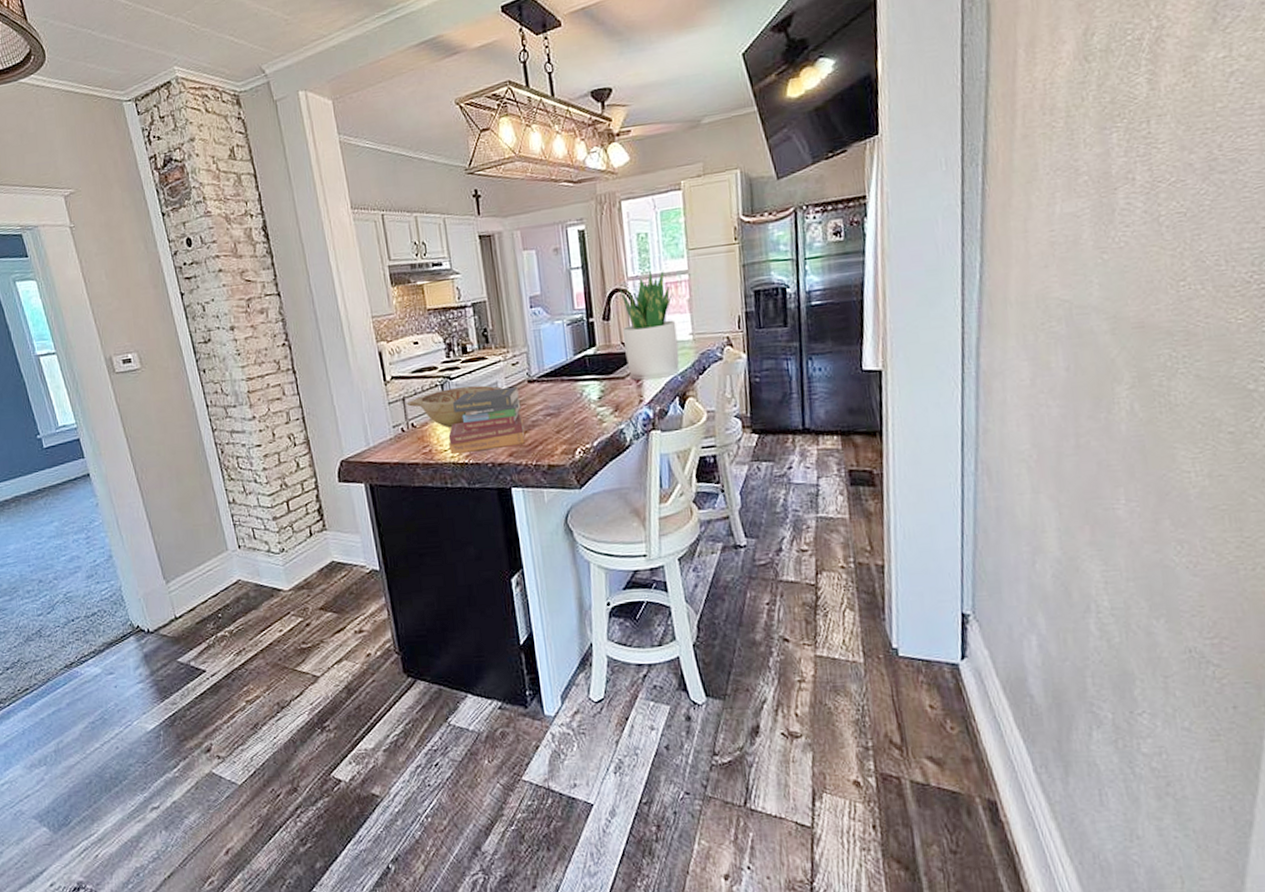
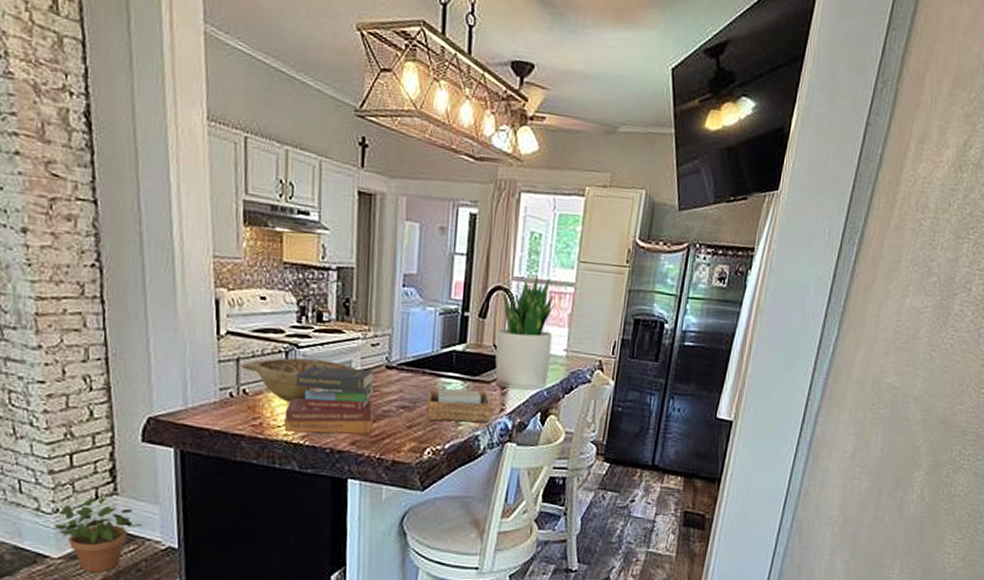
potted plant: none [283,533,348,600] -> present [55,497,141,573]
napkin holder: none [569,386,632,423] -> present [426,388,491,423]

